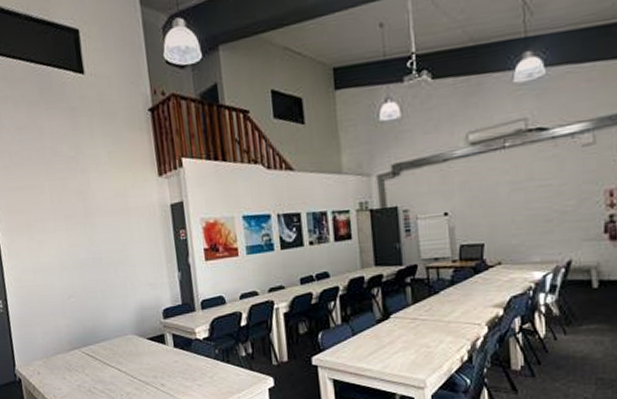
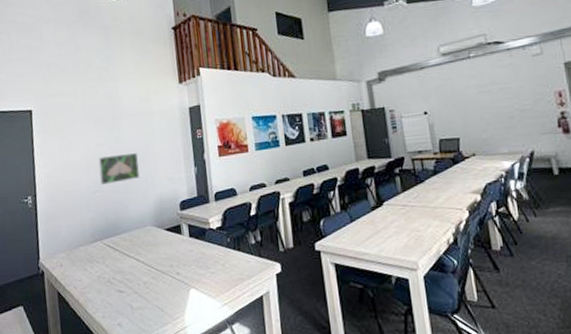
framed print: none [71,254,118,290] -> present [98,152,140,186]

